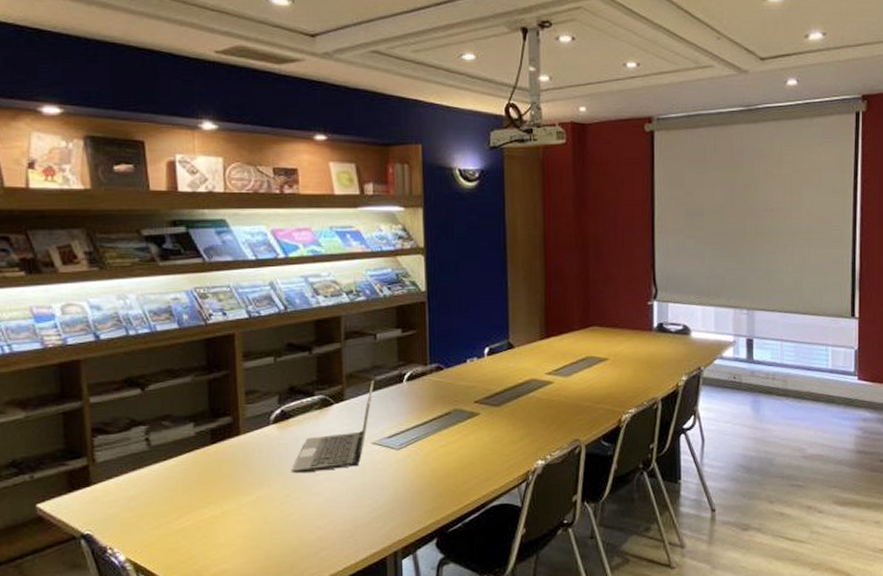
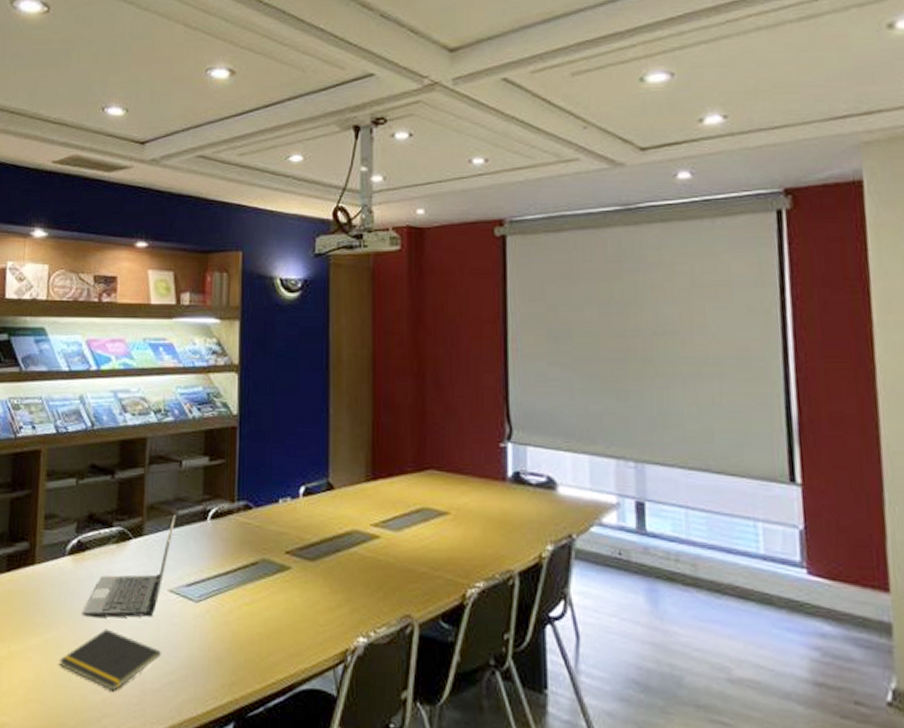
notepad: none [273,480,369,530] -> present [59,629,161,692]

